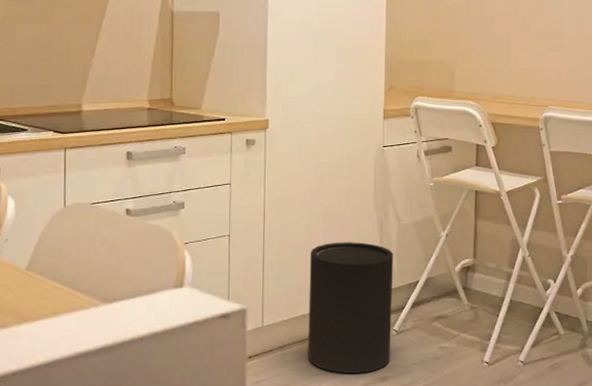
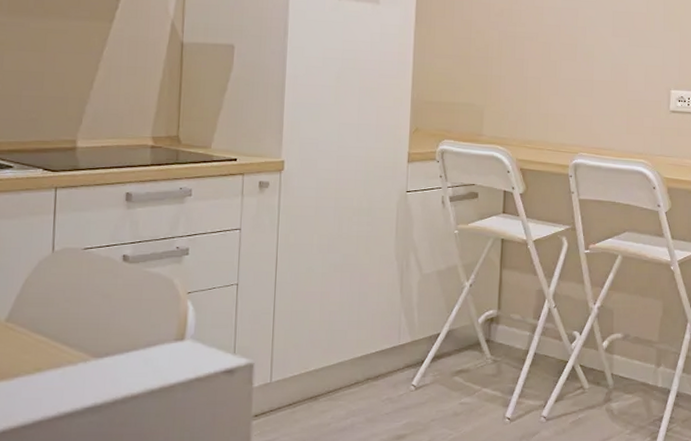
trash can: present [308,242,394,373] -> none [319,292,414,432]

